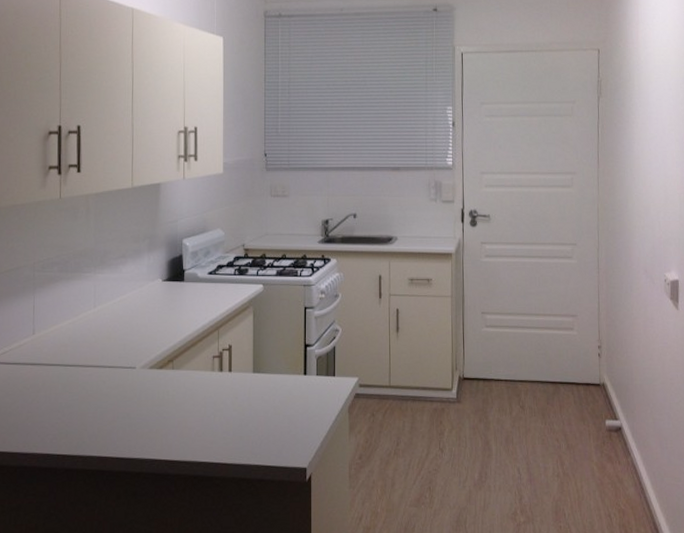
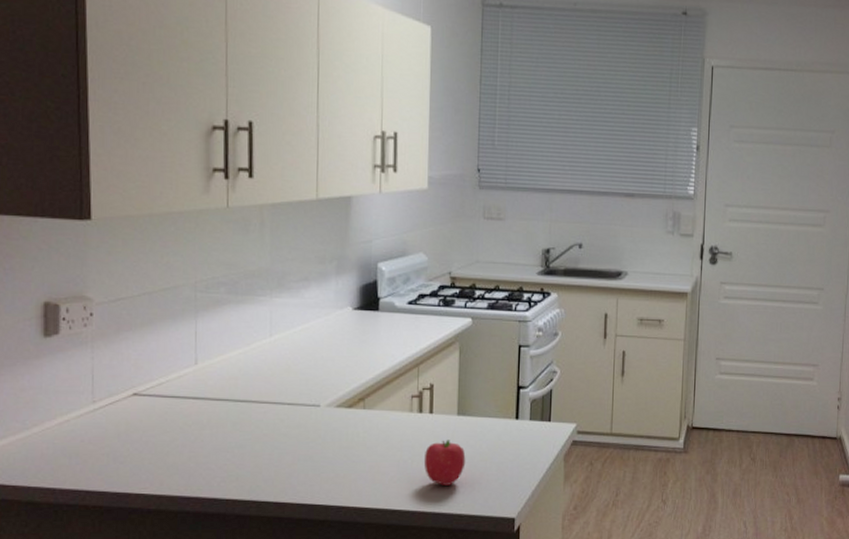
fruit: none [224,396,261,438] -> present [423,440,466,485]

